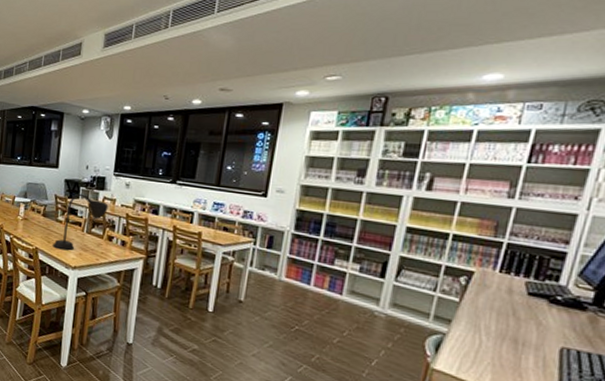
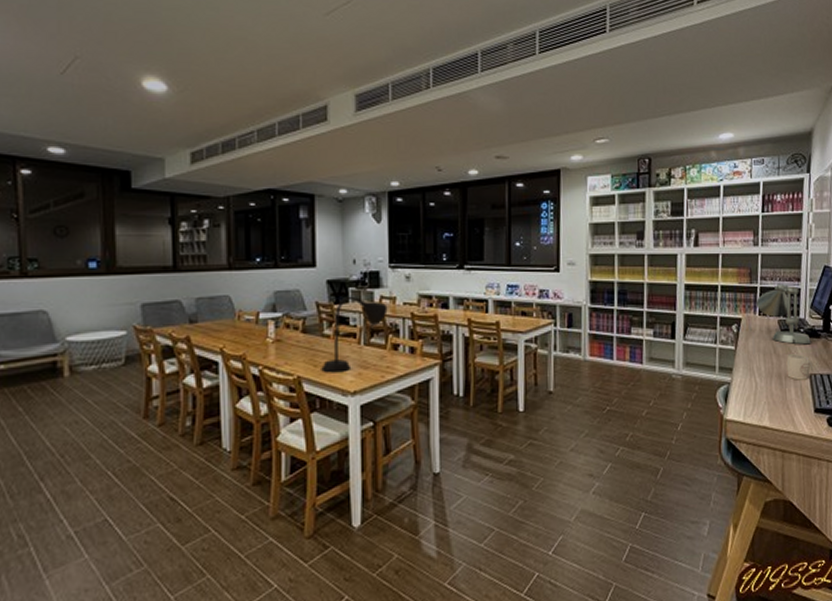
desk lamp: none [497,244,571,316] -> present [755,284,811,345]
mug: none [526,320,569,353] -> present [786,354,814,380]

